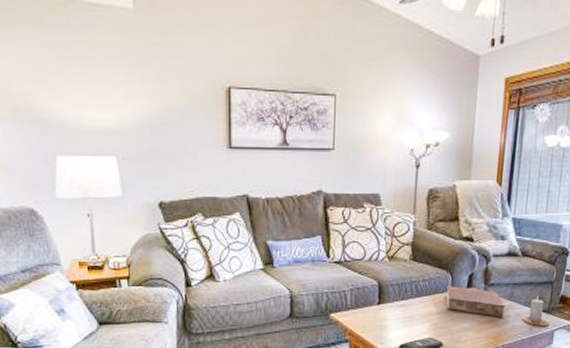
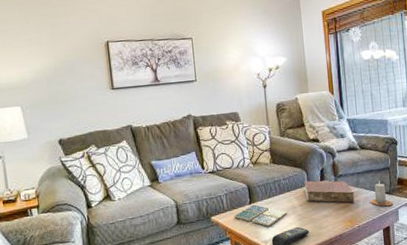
drink coaster: none [357,306,422,333] -> present [234,204,288,227]

